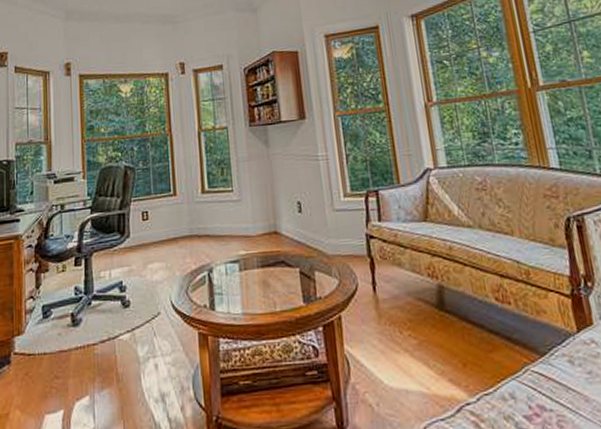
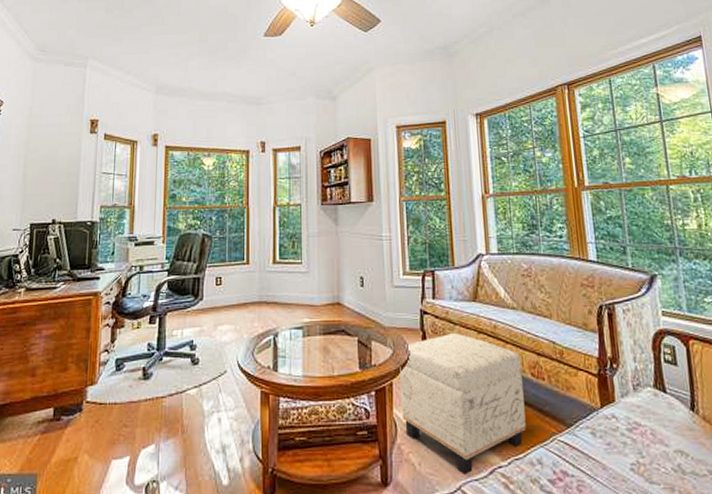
ottoman: none [348,257,495,414] -> present [400,332,526,475]

